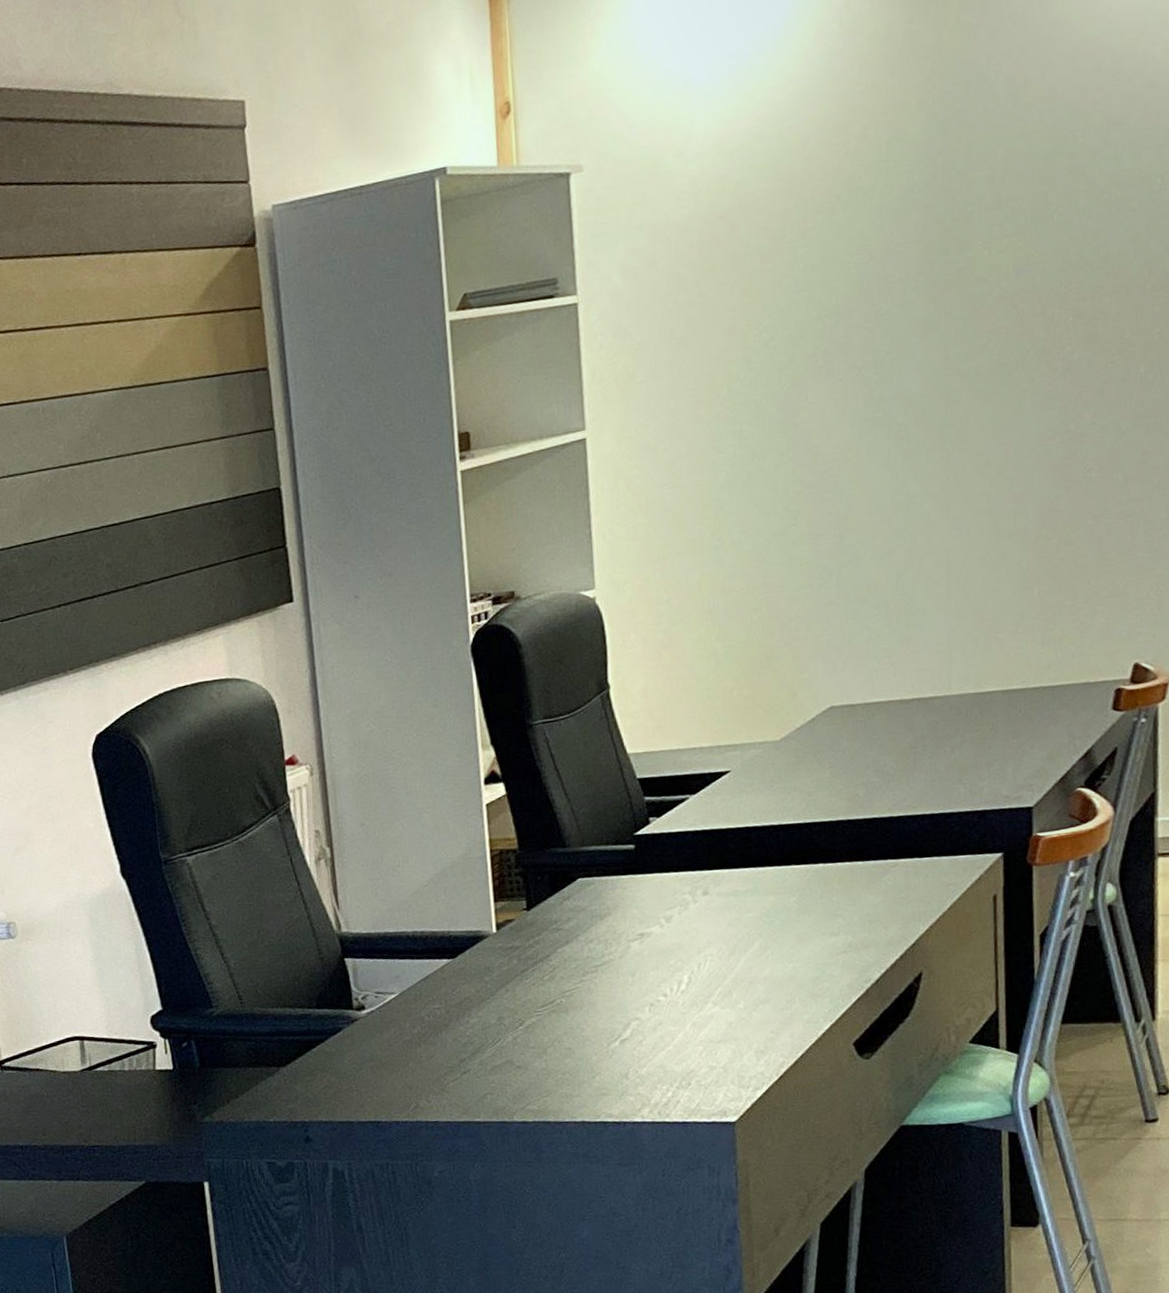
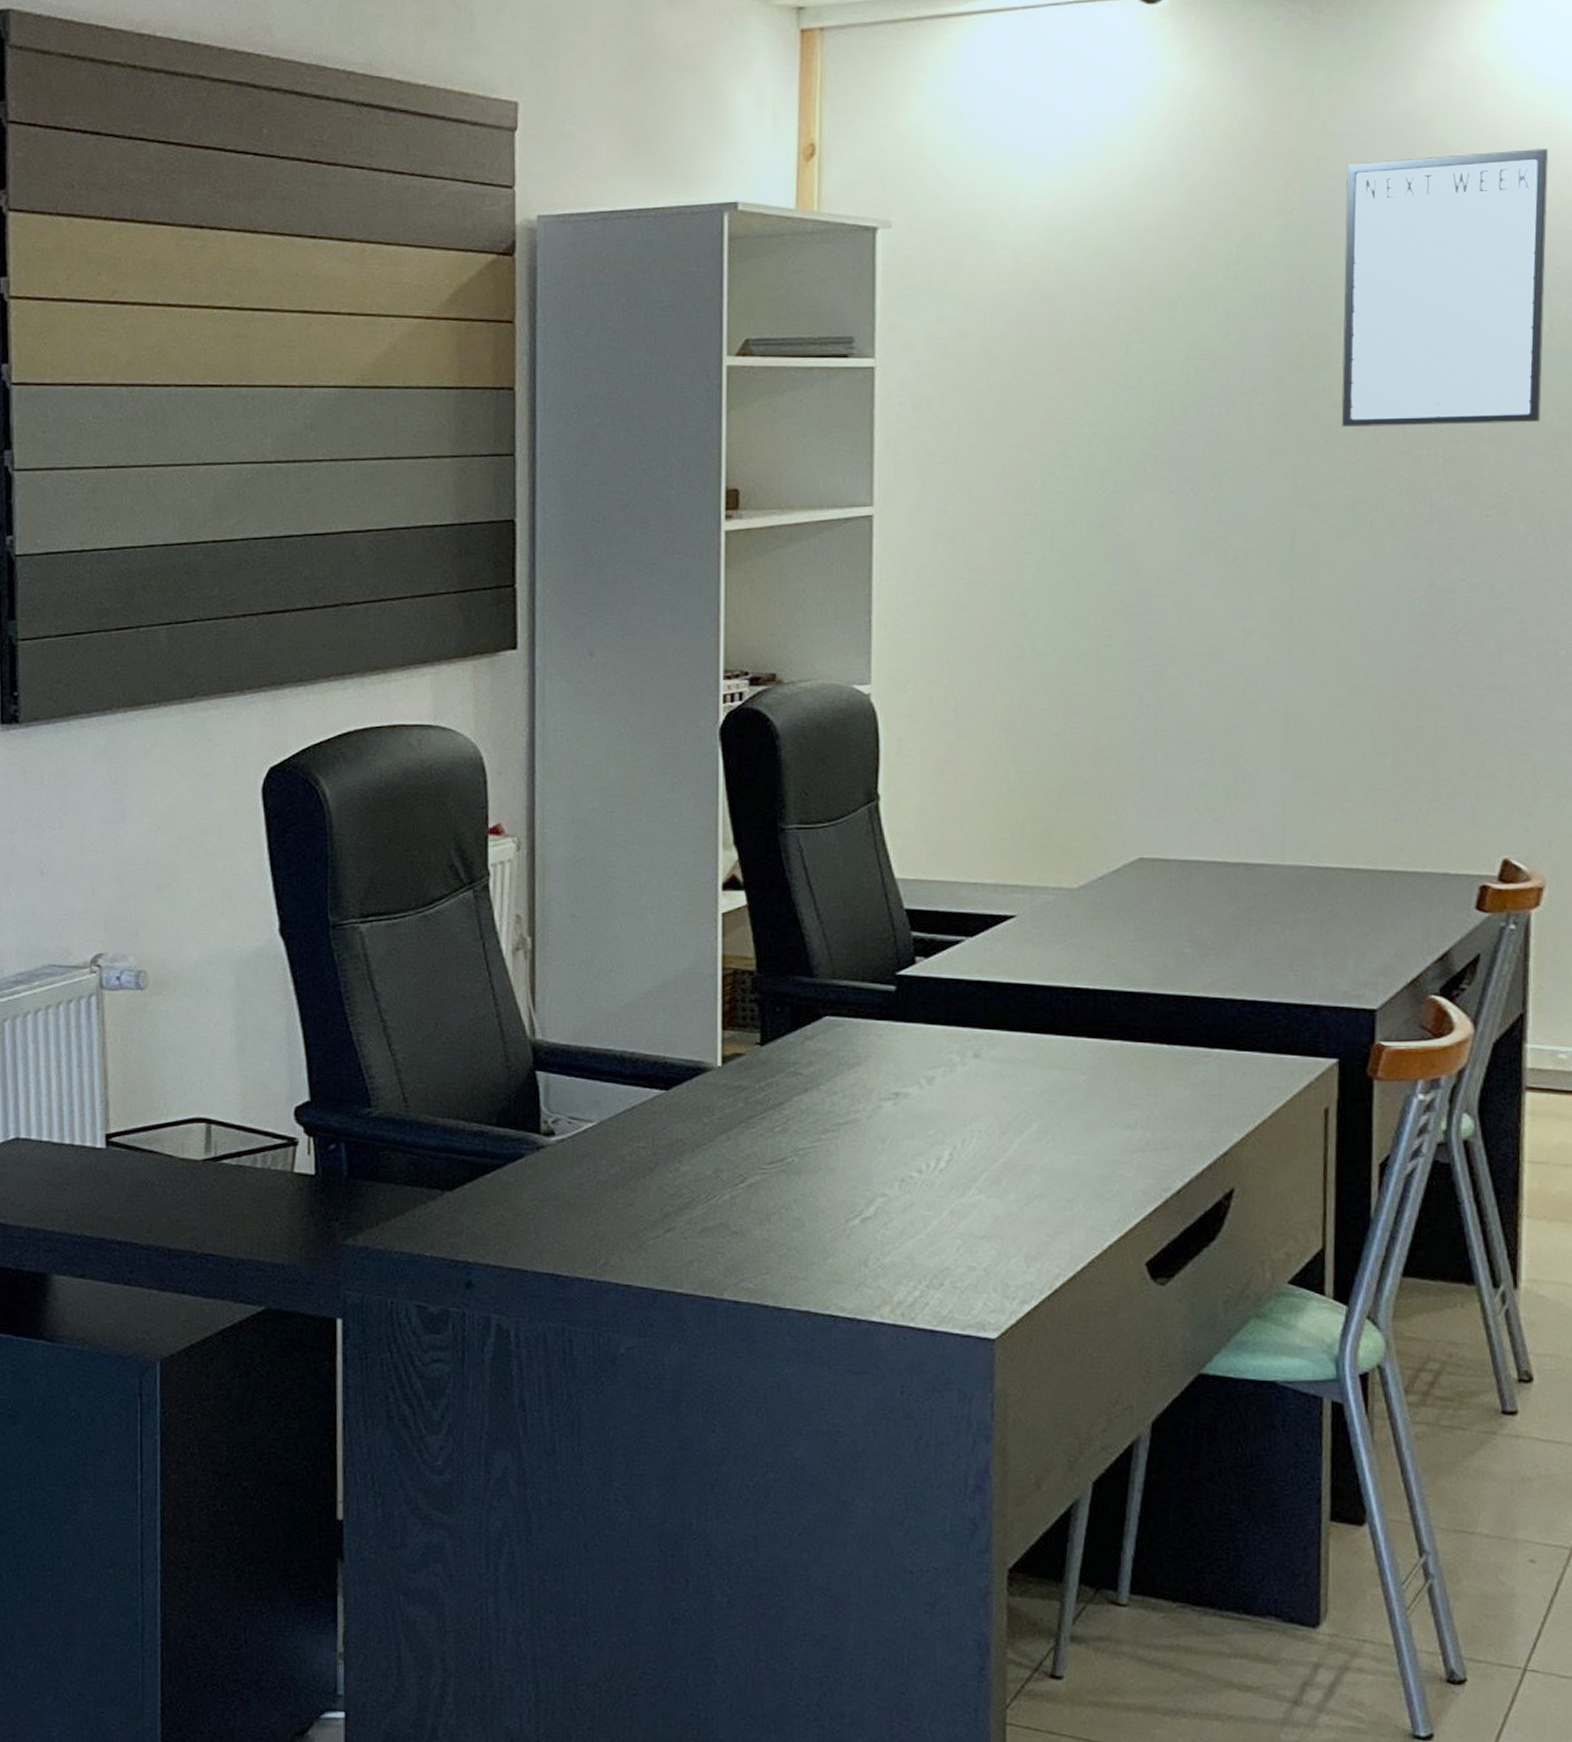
writing board: none [979,11,1157,299] -> present [1341,148,1548,428]

